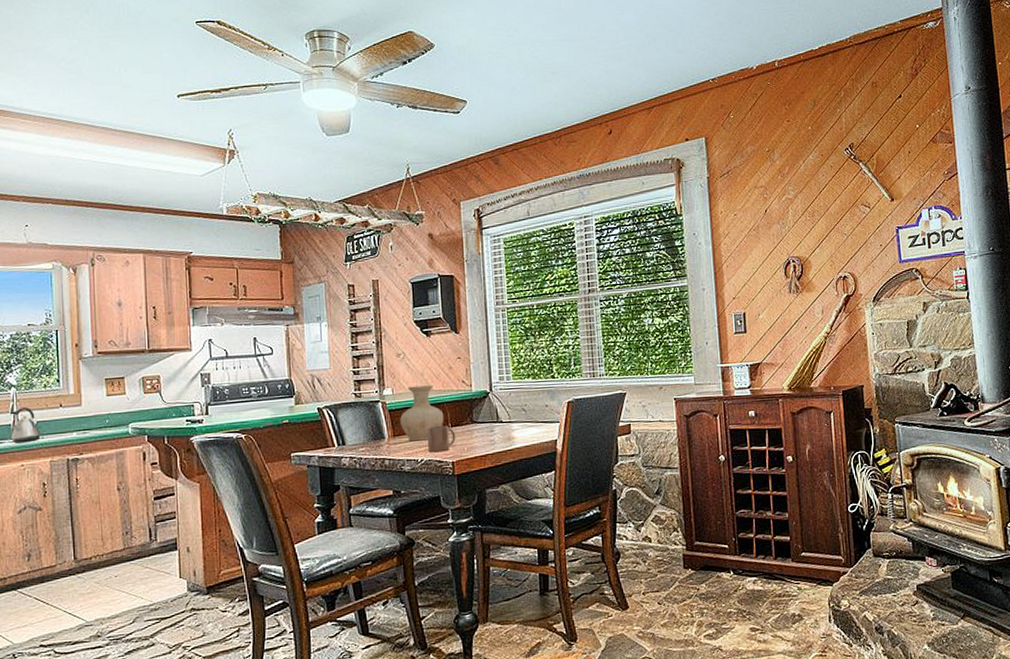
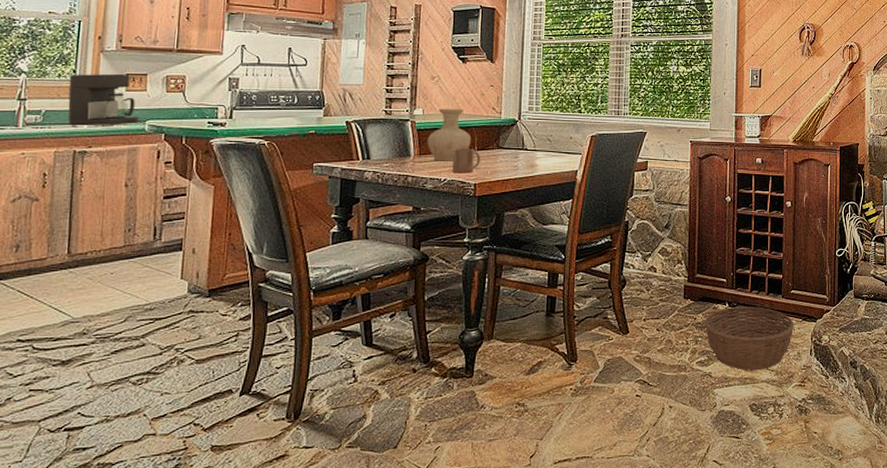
kettle: present [11,407,41,444] -> none [14,95,48,131]
coffee maker: none [54,379,123,435] -> present [68,73,140,126]
basket: none [708,572,809,642] -> present [704,306,795,370]

